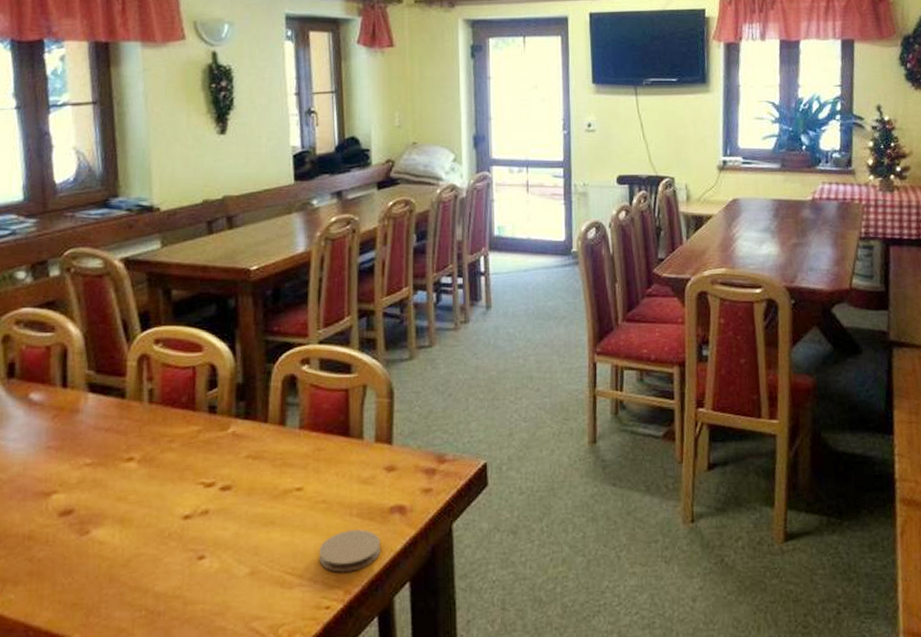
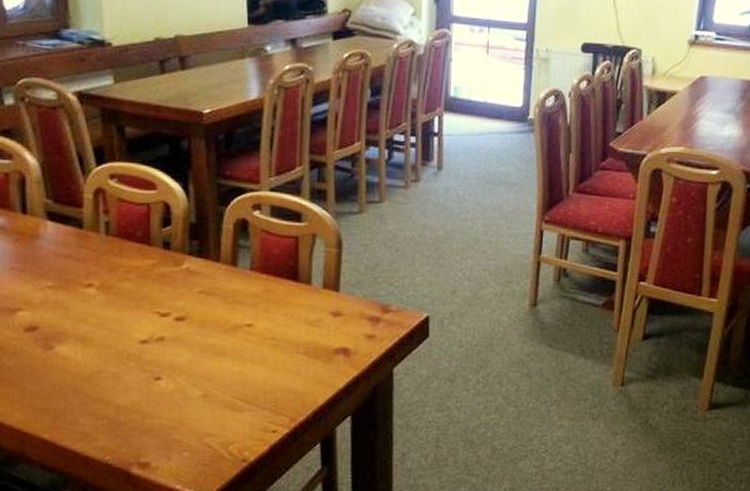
coaster: present [319,529,381,573] -> none [267,366,326,403]

